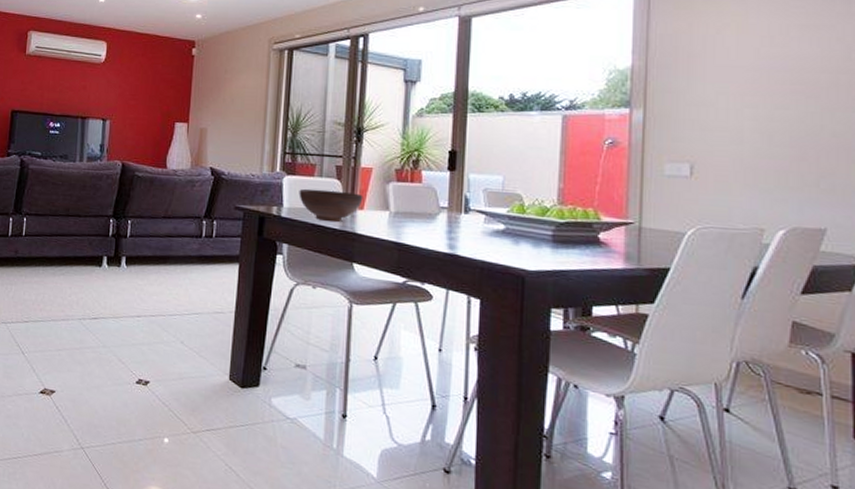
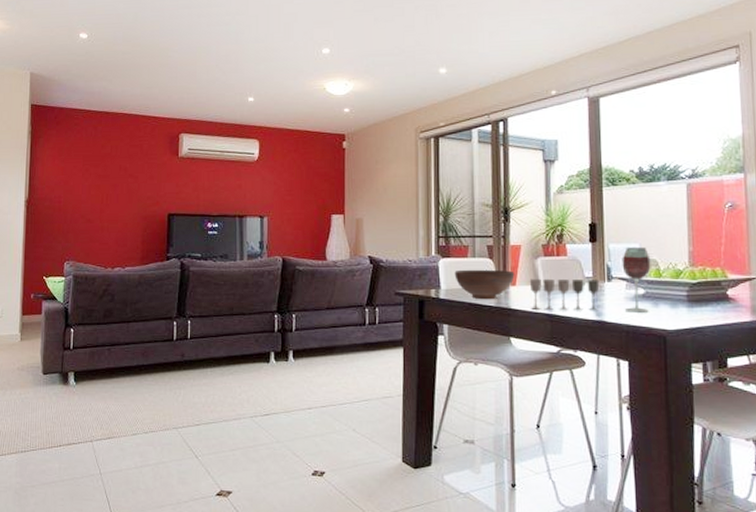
wine glass: none [378,204,456,244] -> present [530,278,600,311]
wineglass: none [482,178,515,250] -> present [622,246,651,313]

